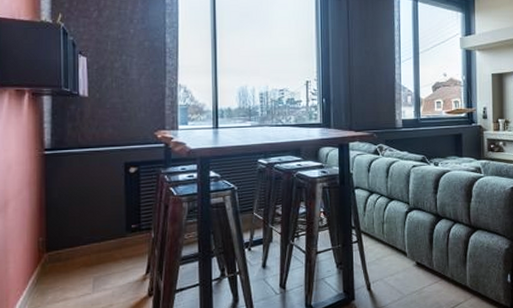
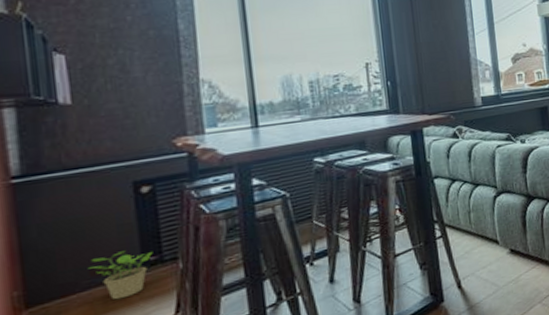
potted plant: none [89,217,134,256] -> present [87,250,153,300]

